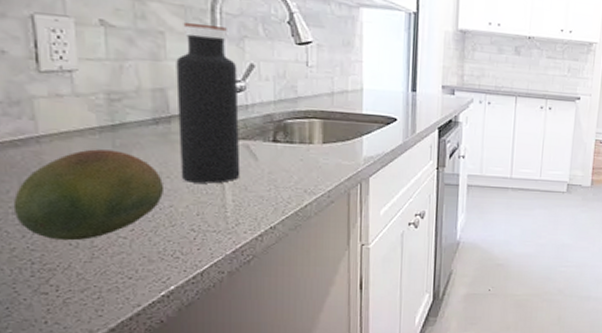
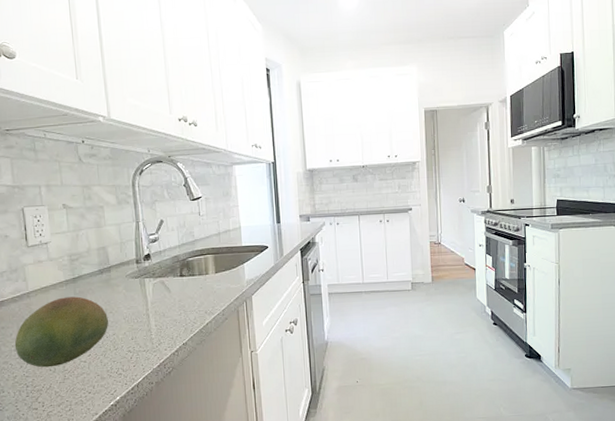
water bottle: present [176,23,240,184] -> none [112,196,159,315]

